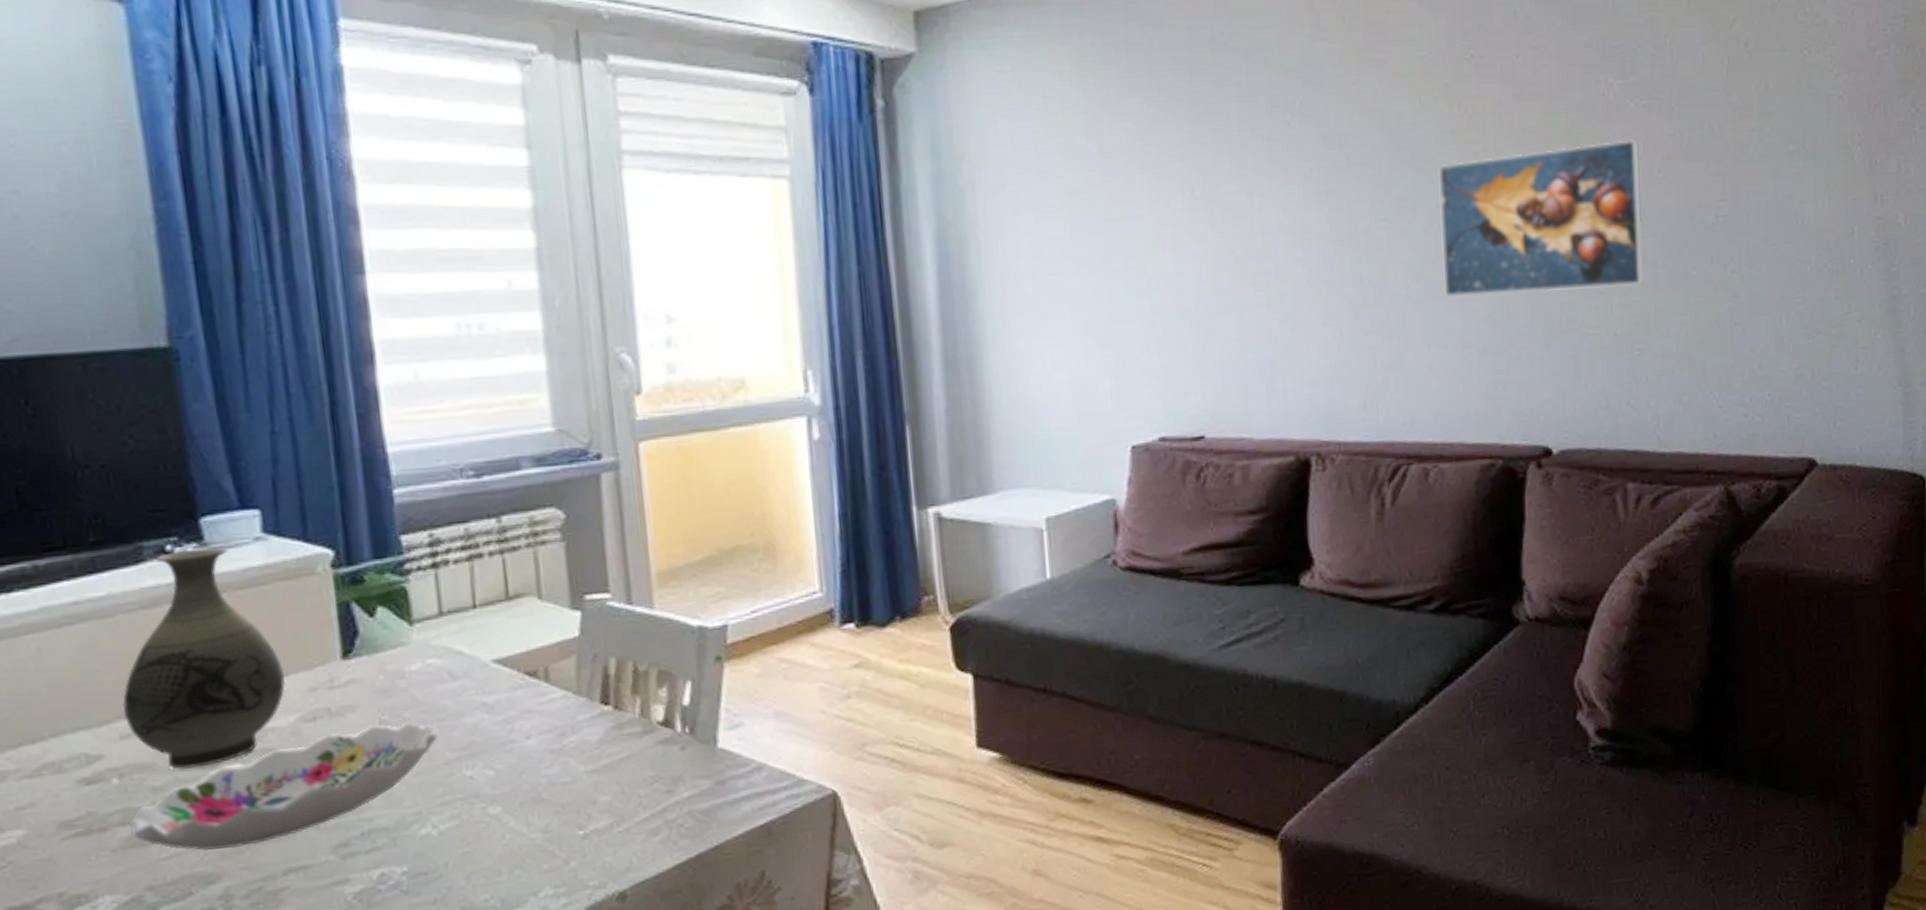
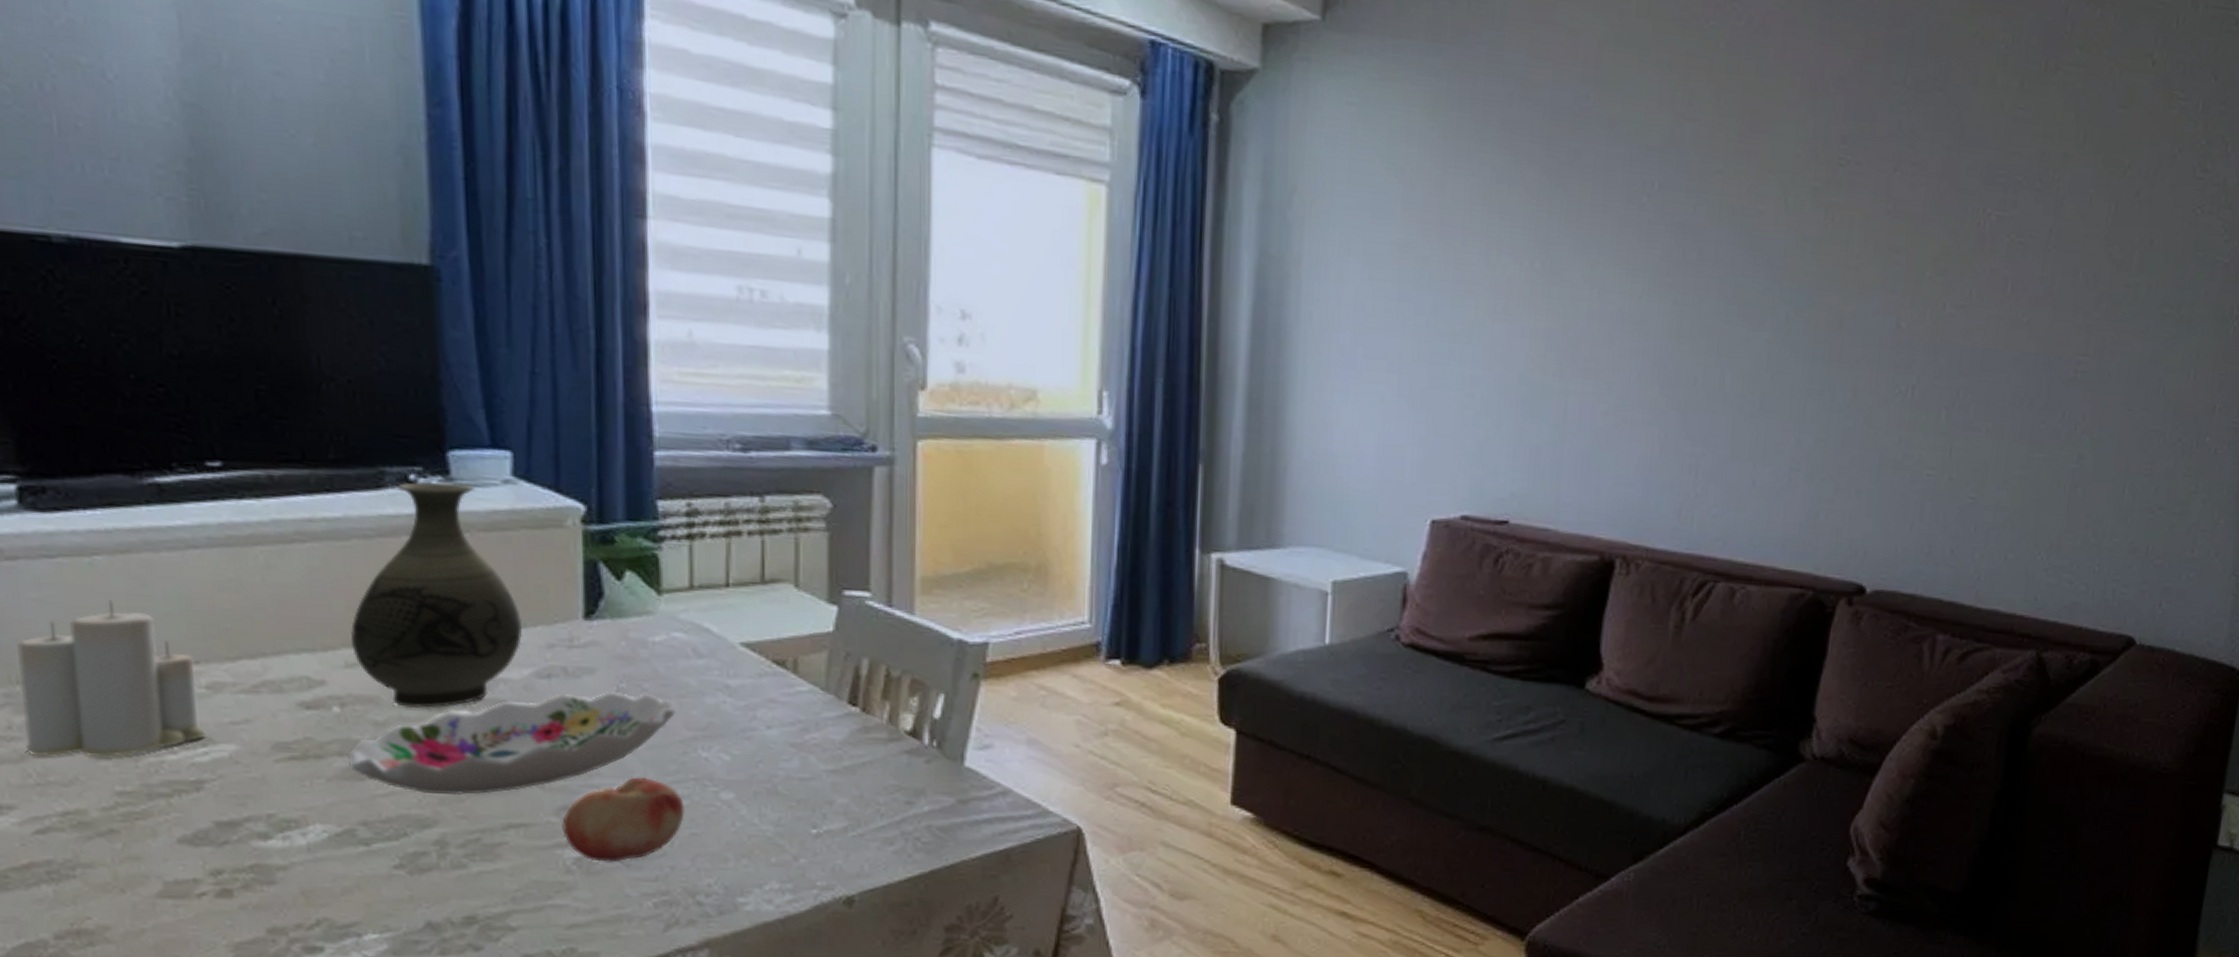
fruit: none [339,803,456,893] -> present [562,777,685,862]
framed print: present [1438,139,1645,297] -> none [1779,272,2008,432]

